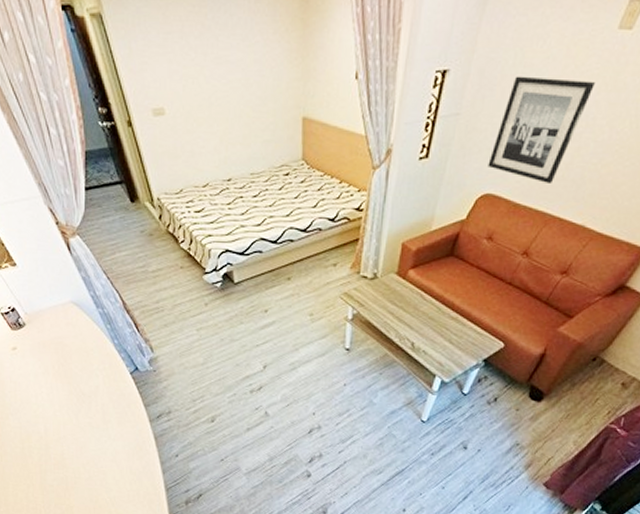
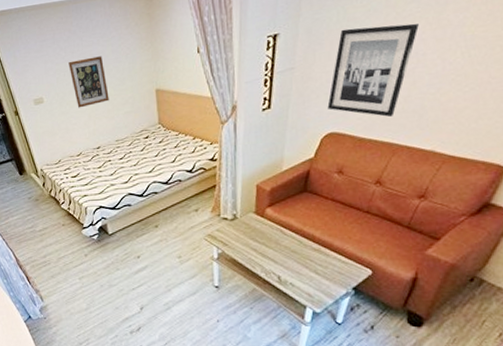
wall art: none [199,64,246,128] -> present [68,56,109,108]

